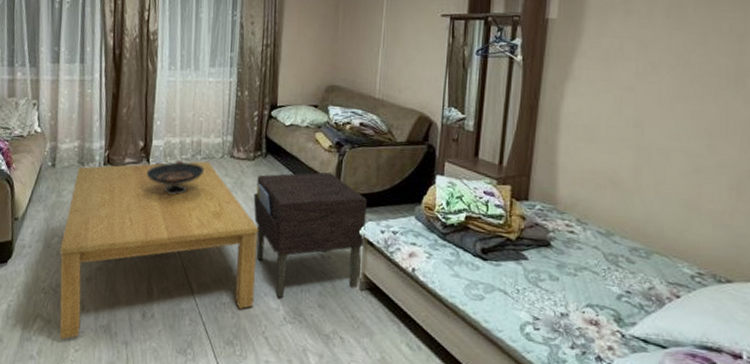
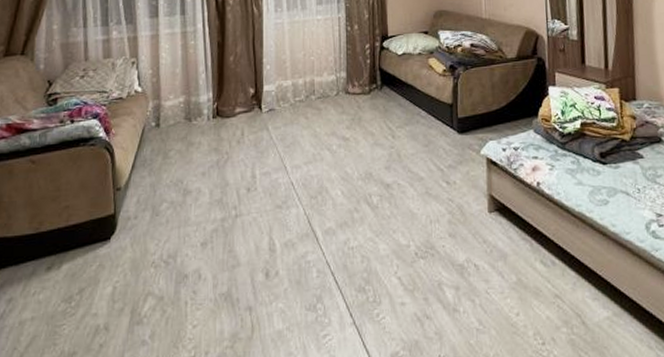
coffee table: present [59,161,259,340] -> none [170,100,383,317]
decorative bowl: present [146,161,205,194] -> none [259,104,320,139]
nightstand: present [253,172,367,298] -> none [373,96,488,233]

